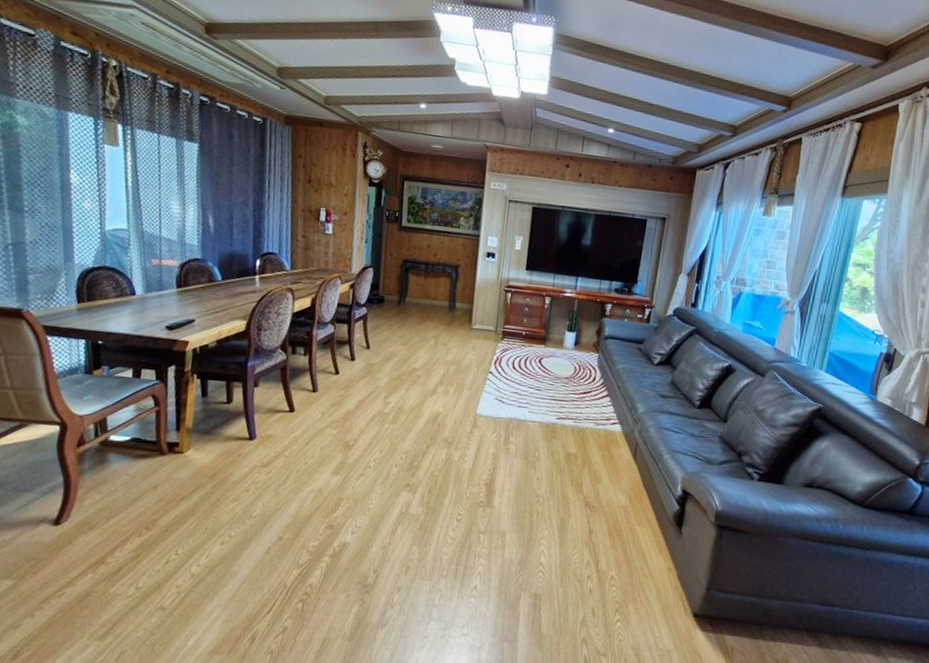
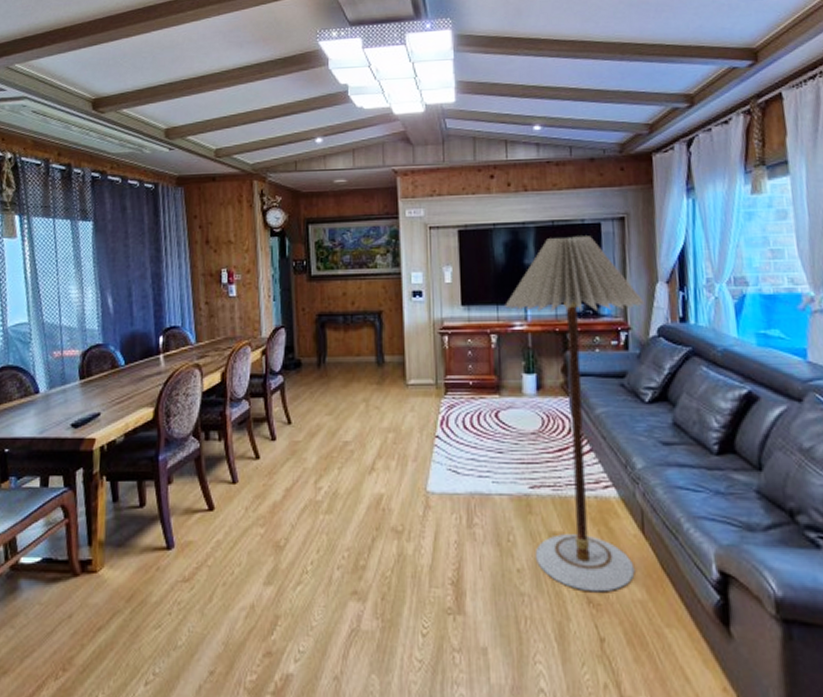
floor lamp: none [552,225,669,499] -> present [505,236,645,593]

